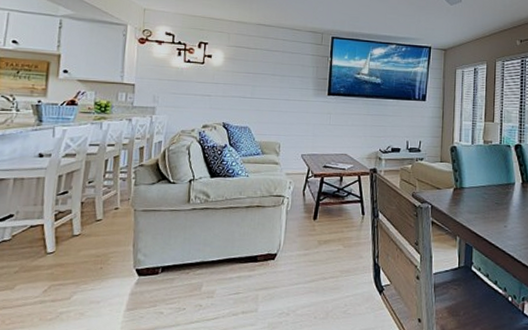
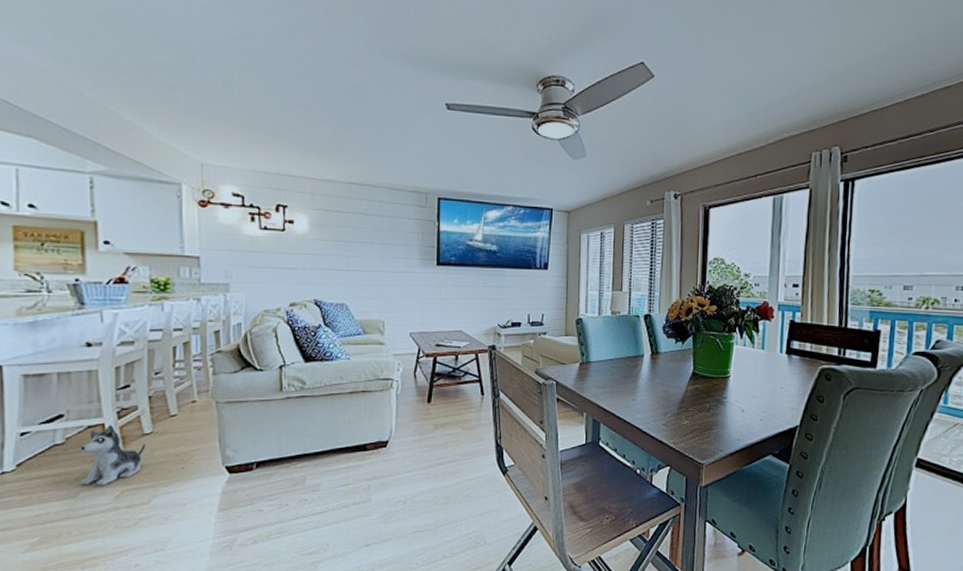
plush toy: none [18,226,74,280] -> present [79,425,146,486]

